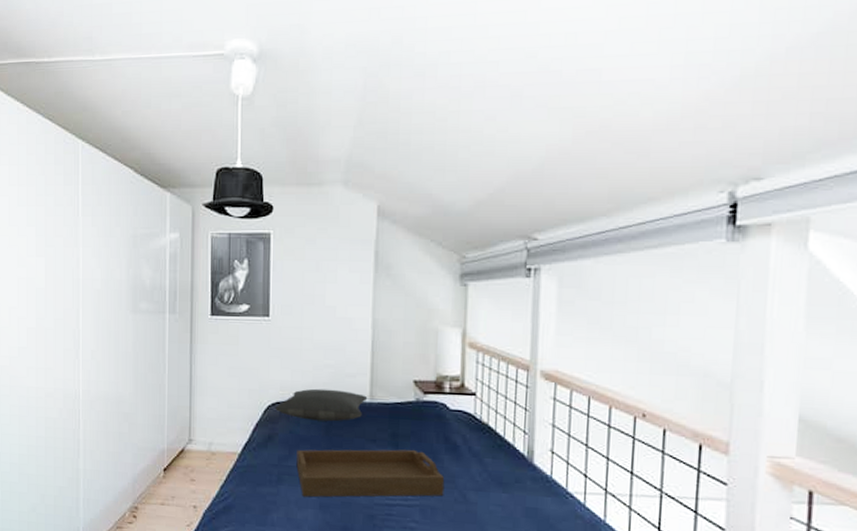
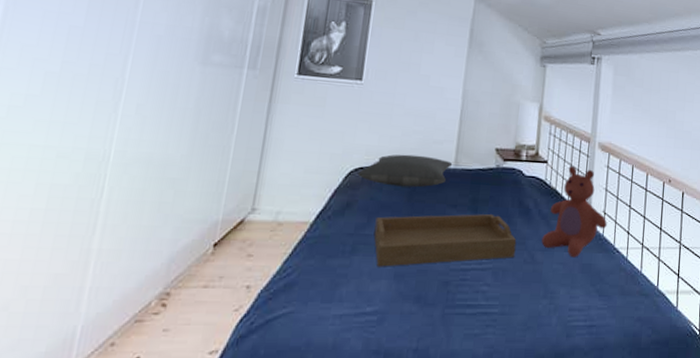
teddy bear: none [474,397,556,500] -> present [542,165,607,258]

